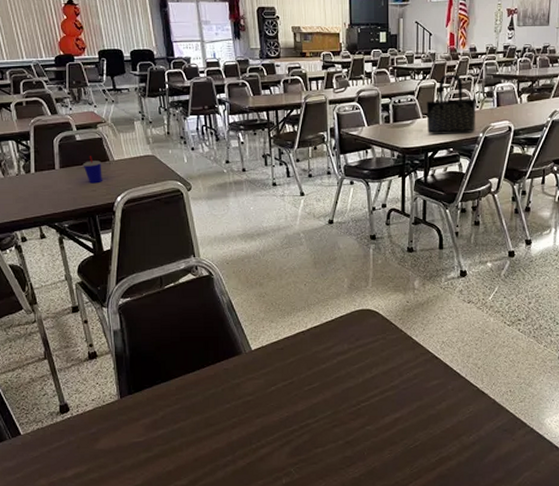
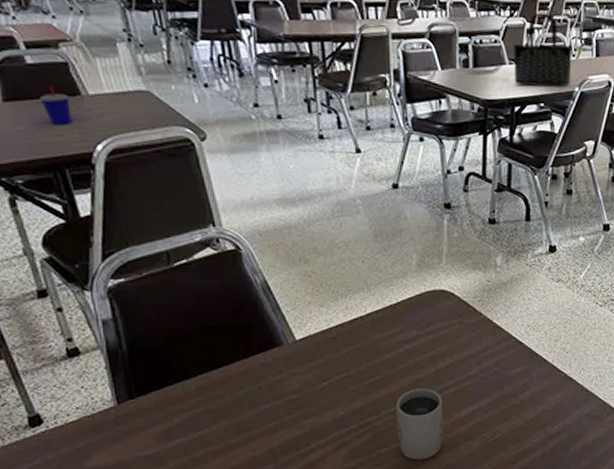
mug: none [330,396,371,461] -> present [395,388,444,461]

